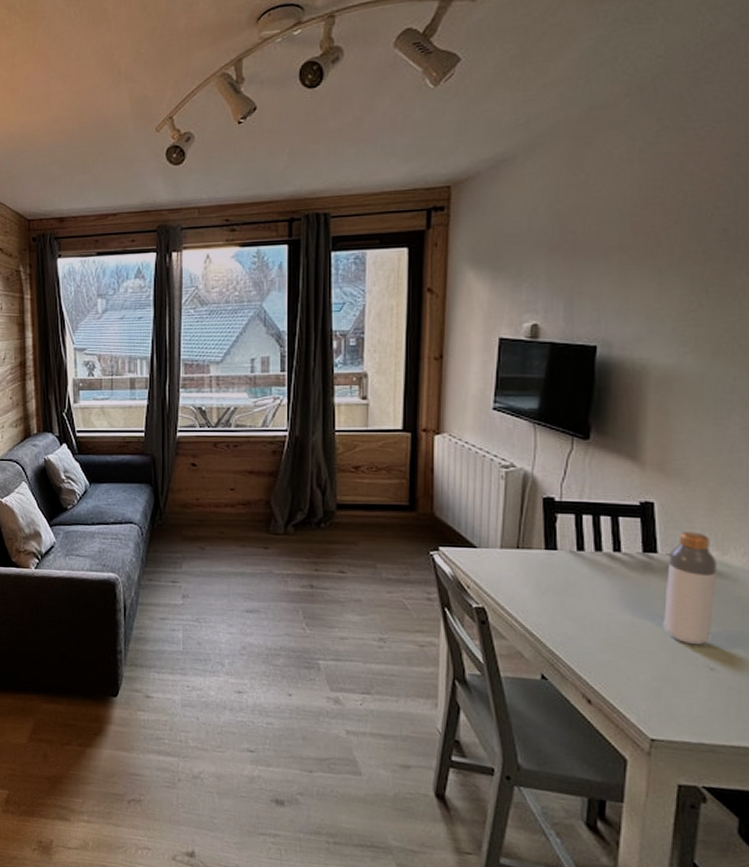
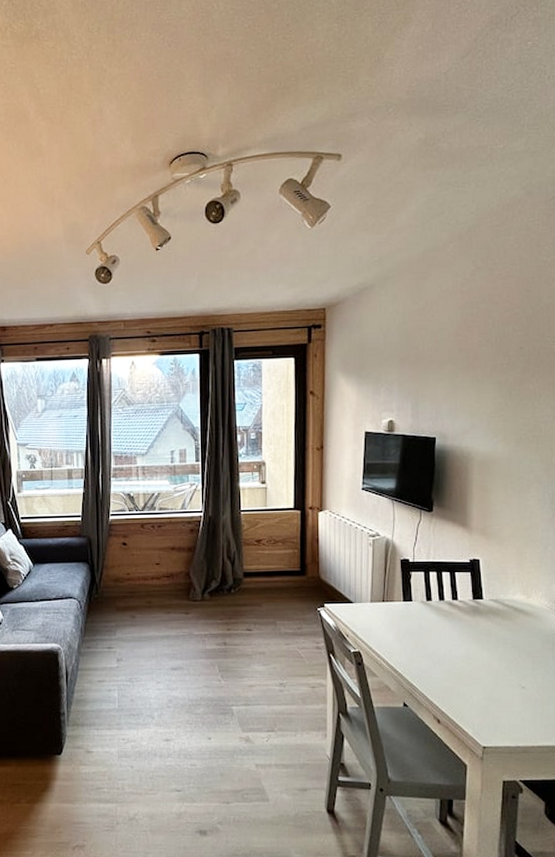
bottle: present [663,531,717,646] -> none [489,581,524,670]

